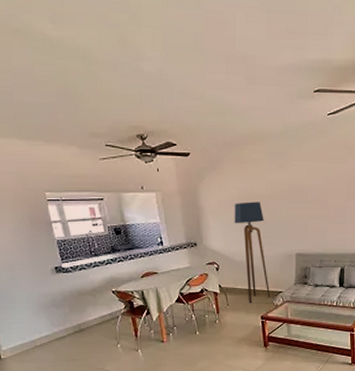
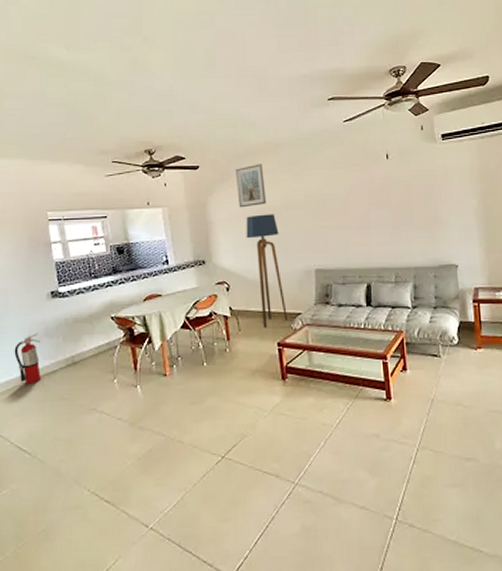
fire extinguisher: none [25,304,51,347] -> present [14,333,41,384]
picture frame: none [224,153,254,195] -> present [235,164,267,208]

